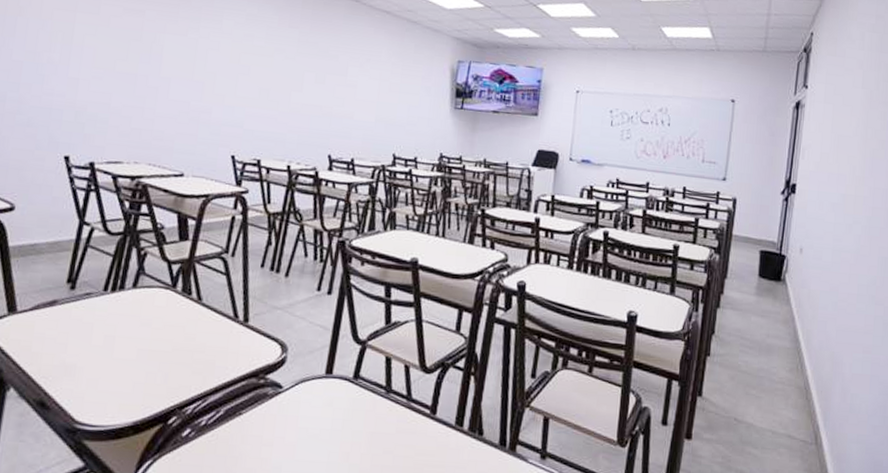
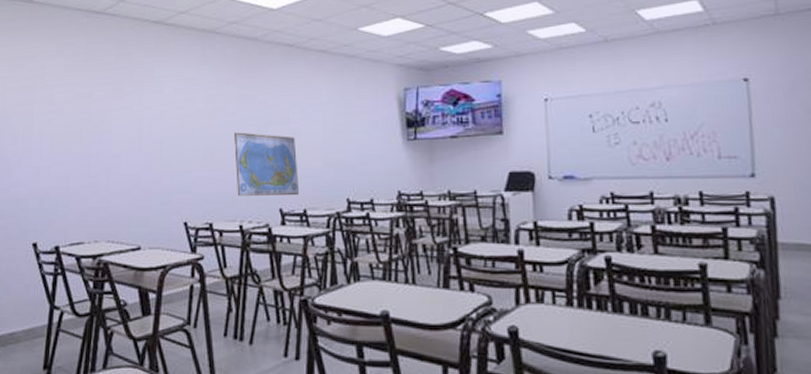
world map: none [288,76,351,145] -> present [234,132,299,196]

